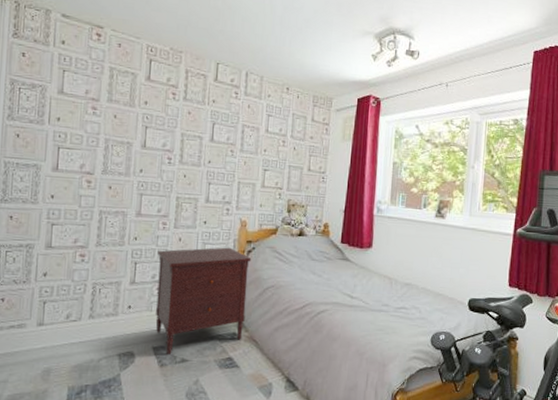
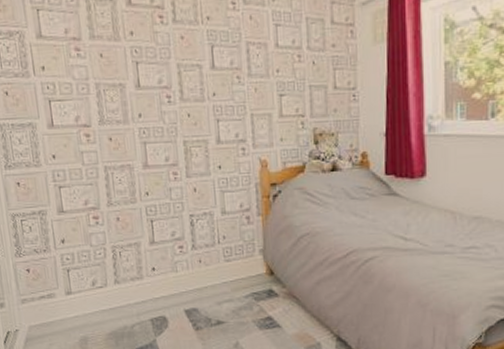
dresser: present [155,247,252,356] -> none [173,193,281,318]

